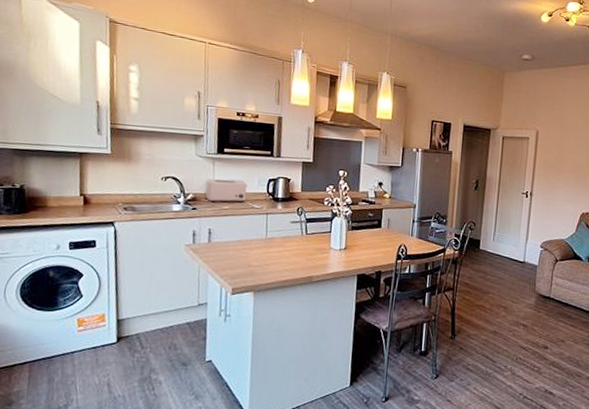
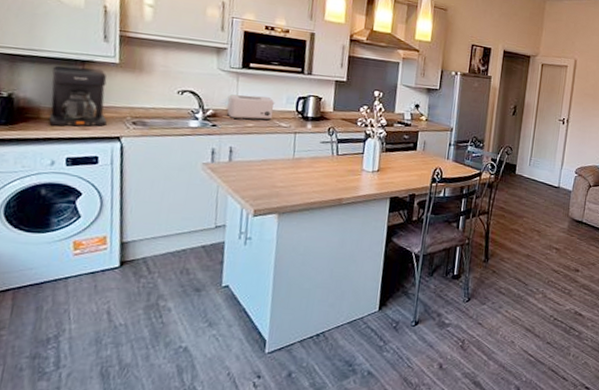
coffee maker: none [54,158,102,214] -> present [48,65,107,127]

